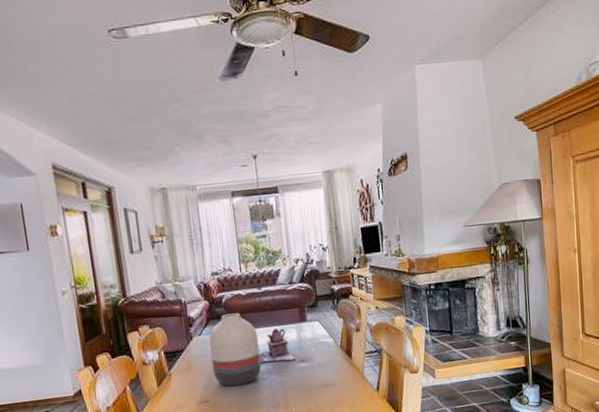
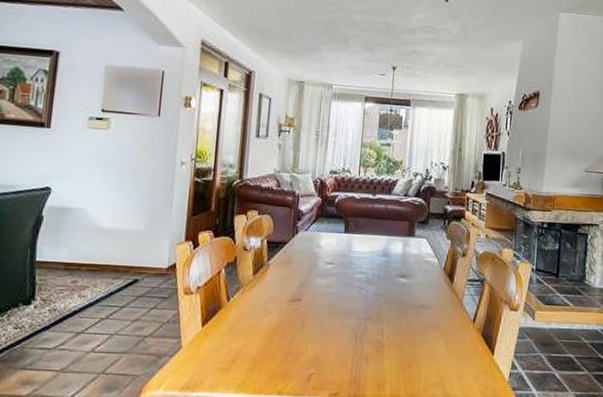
vase: present [209,313,262,387] -> none [311,214,364,290]
teapot: present [259,328,296,362] -> none [360,237,397,274]

